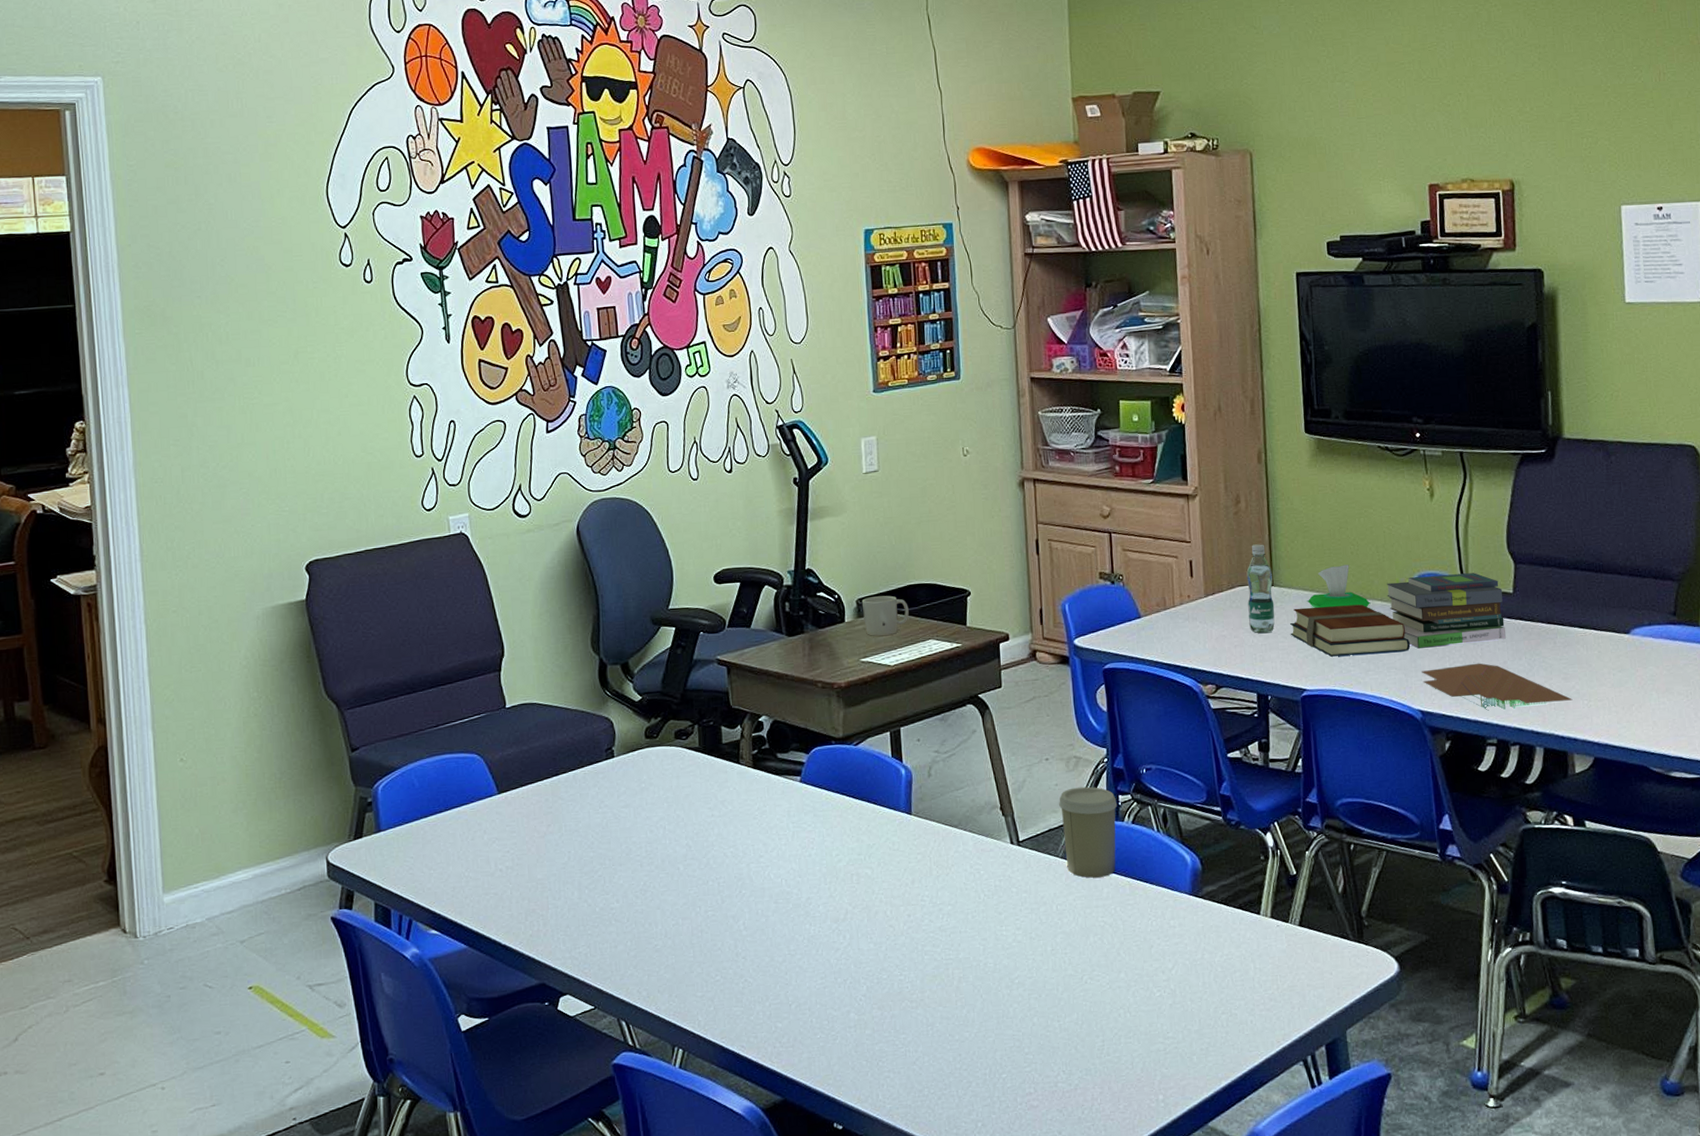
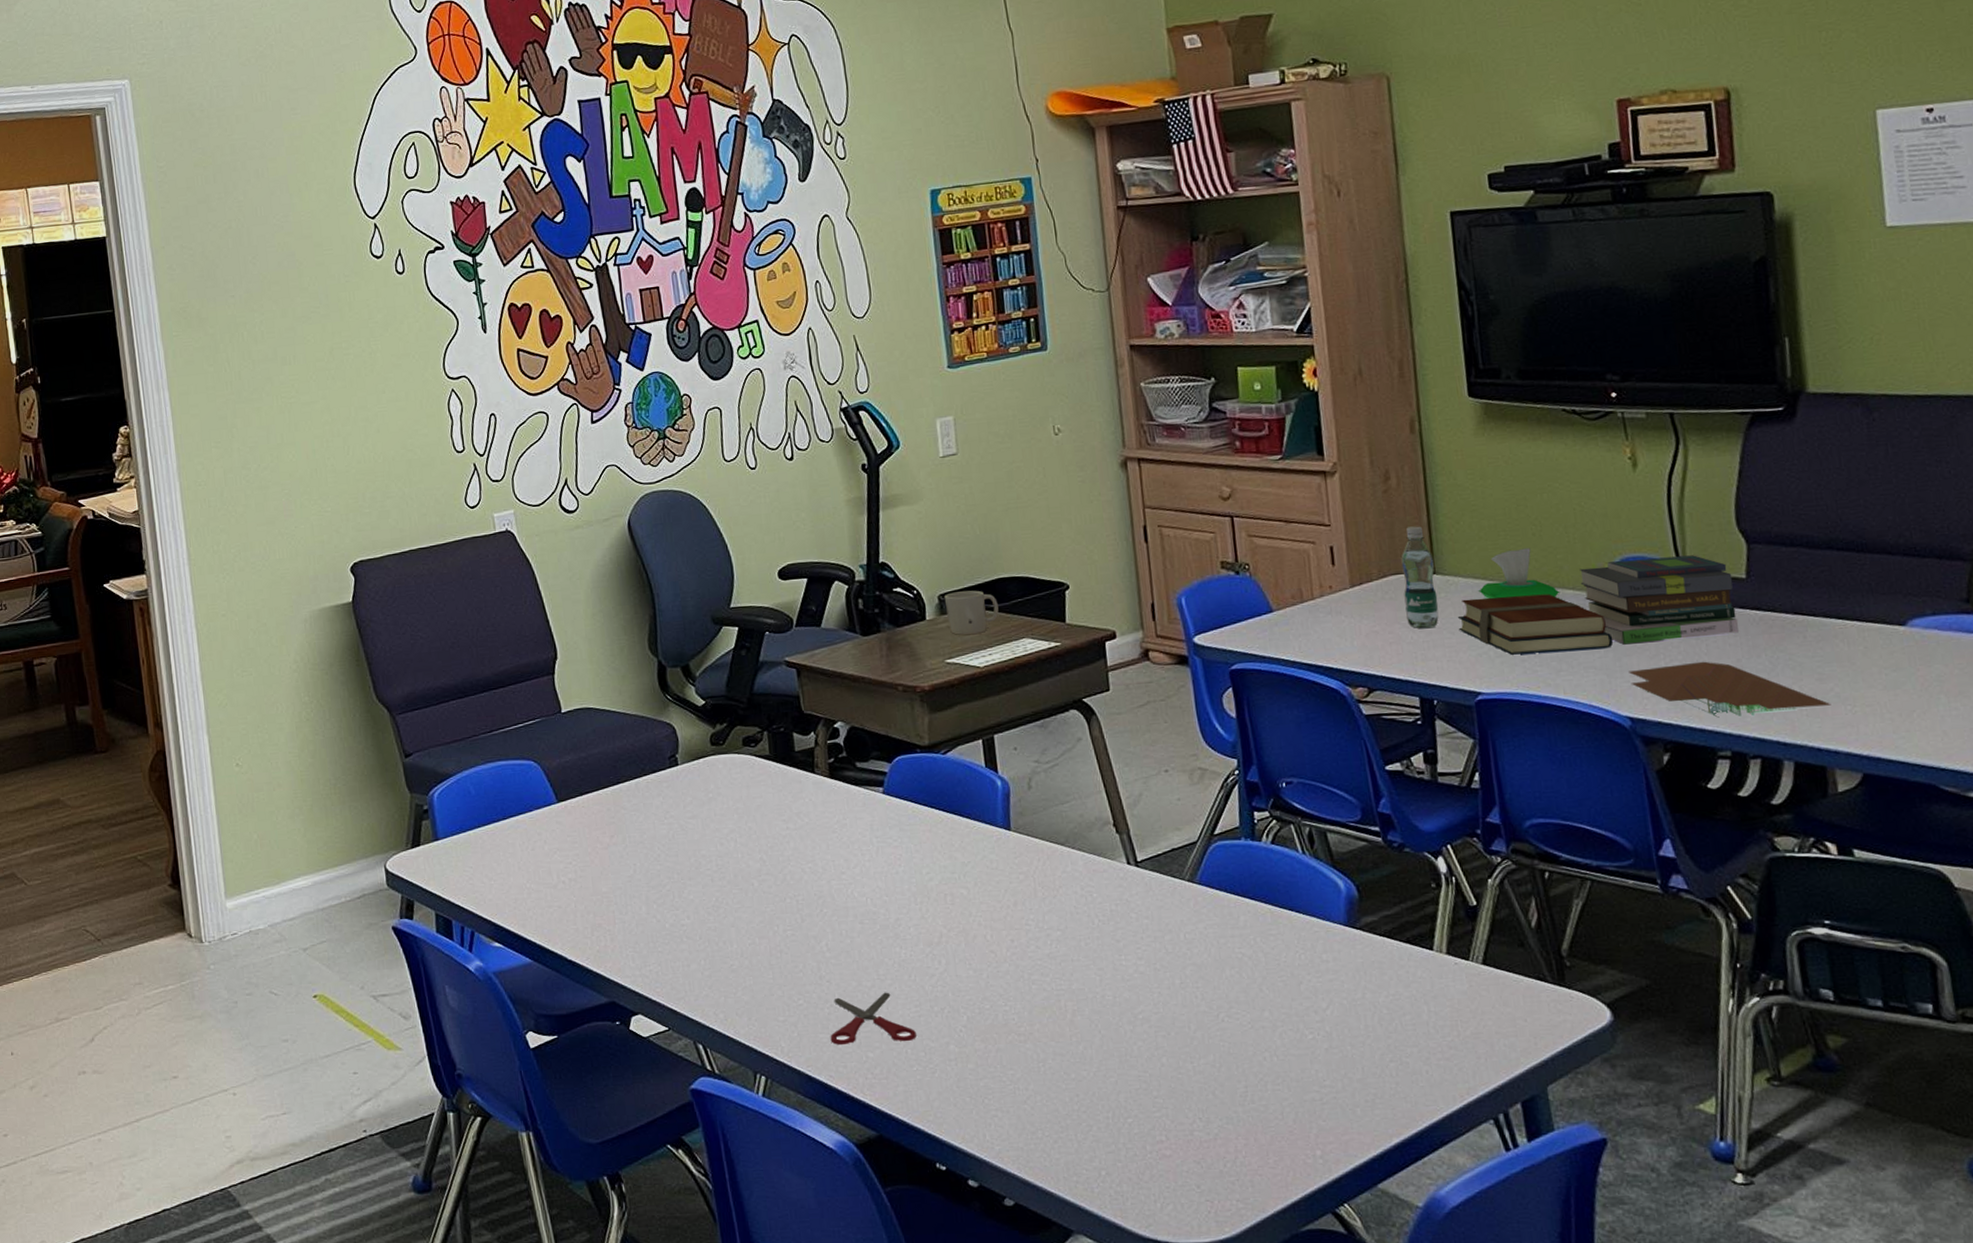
scissors: none [743,966,821,1018] -> present [830,992,916,1046]
cup: present [1059,786,1118,878] -> none [1182,801,1254,904]

